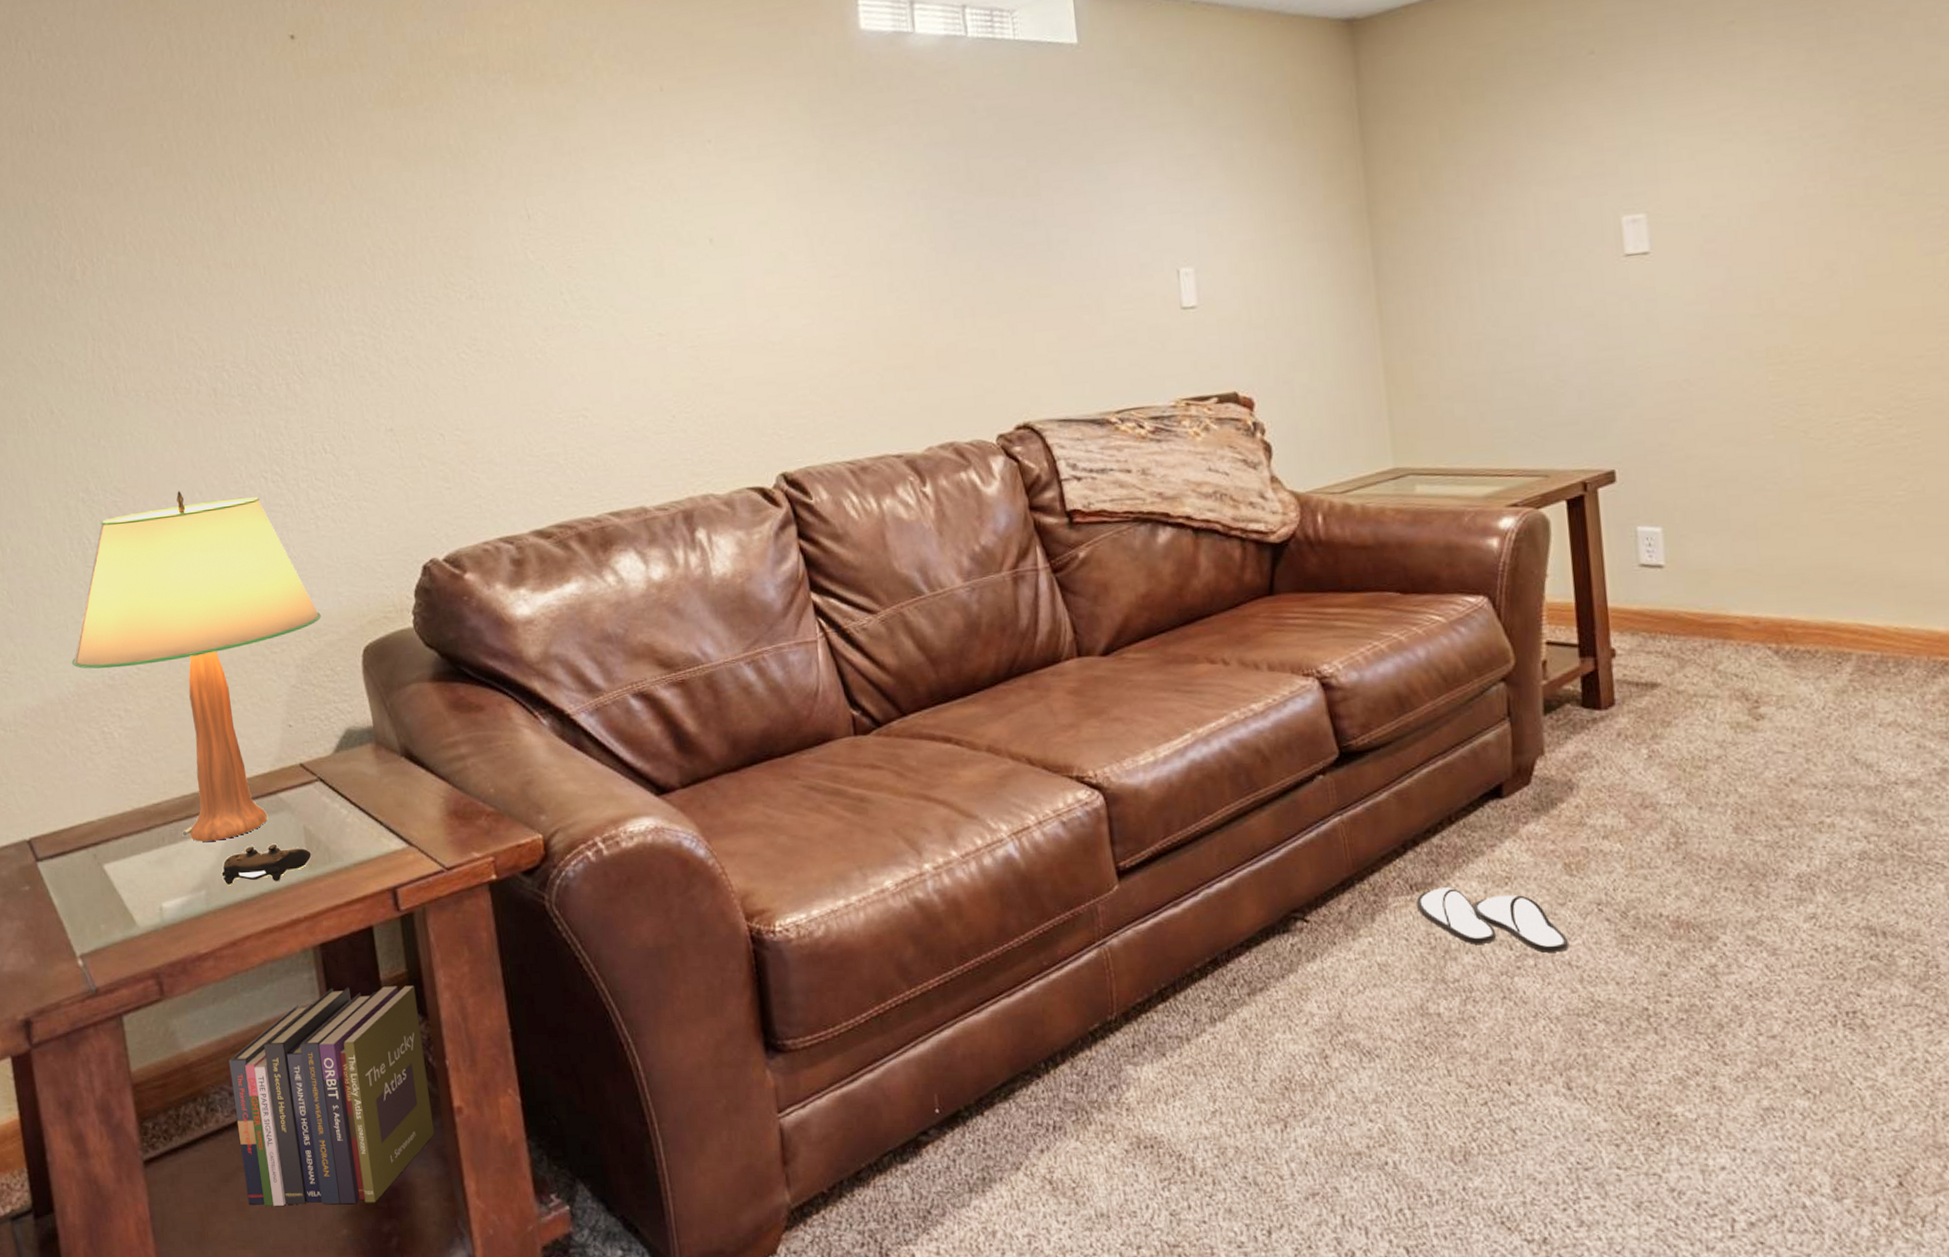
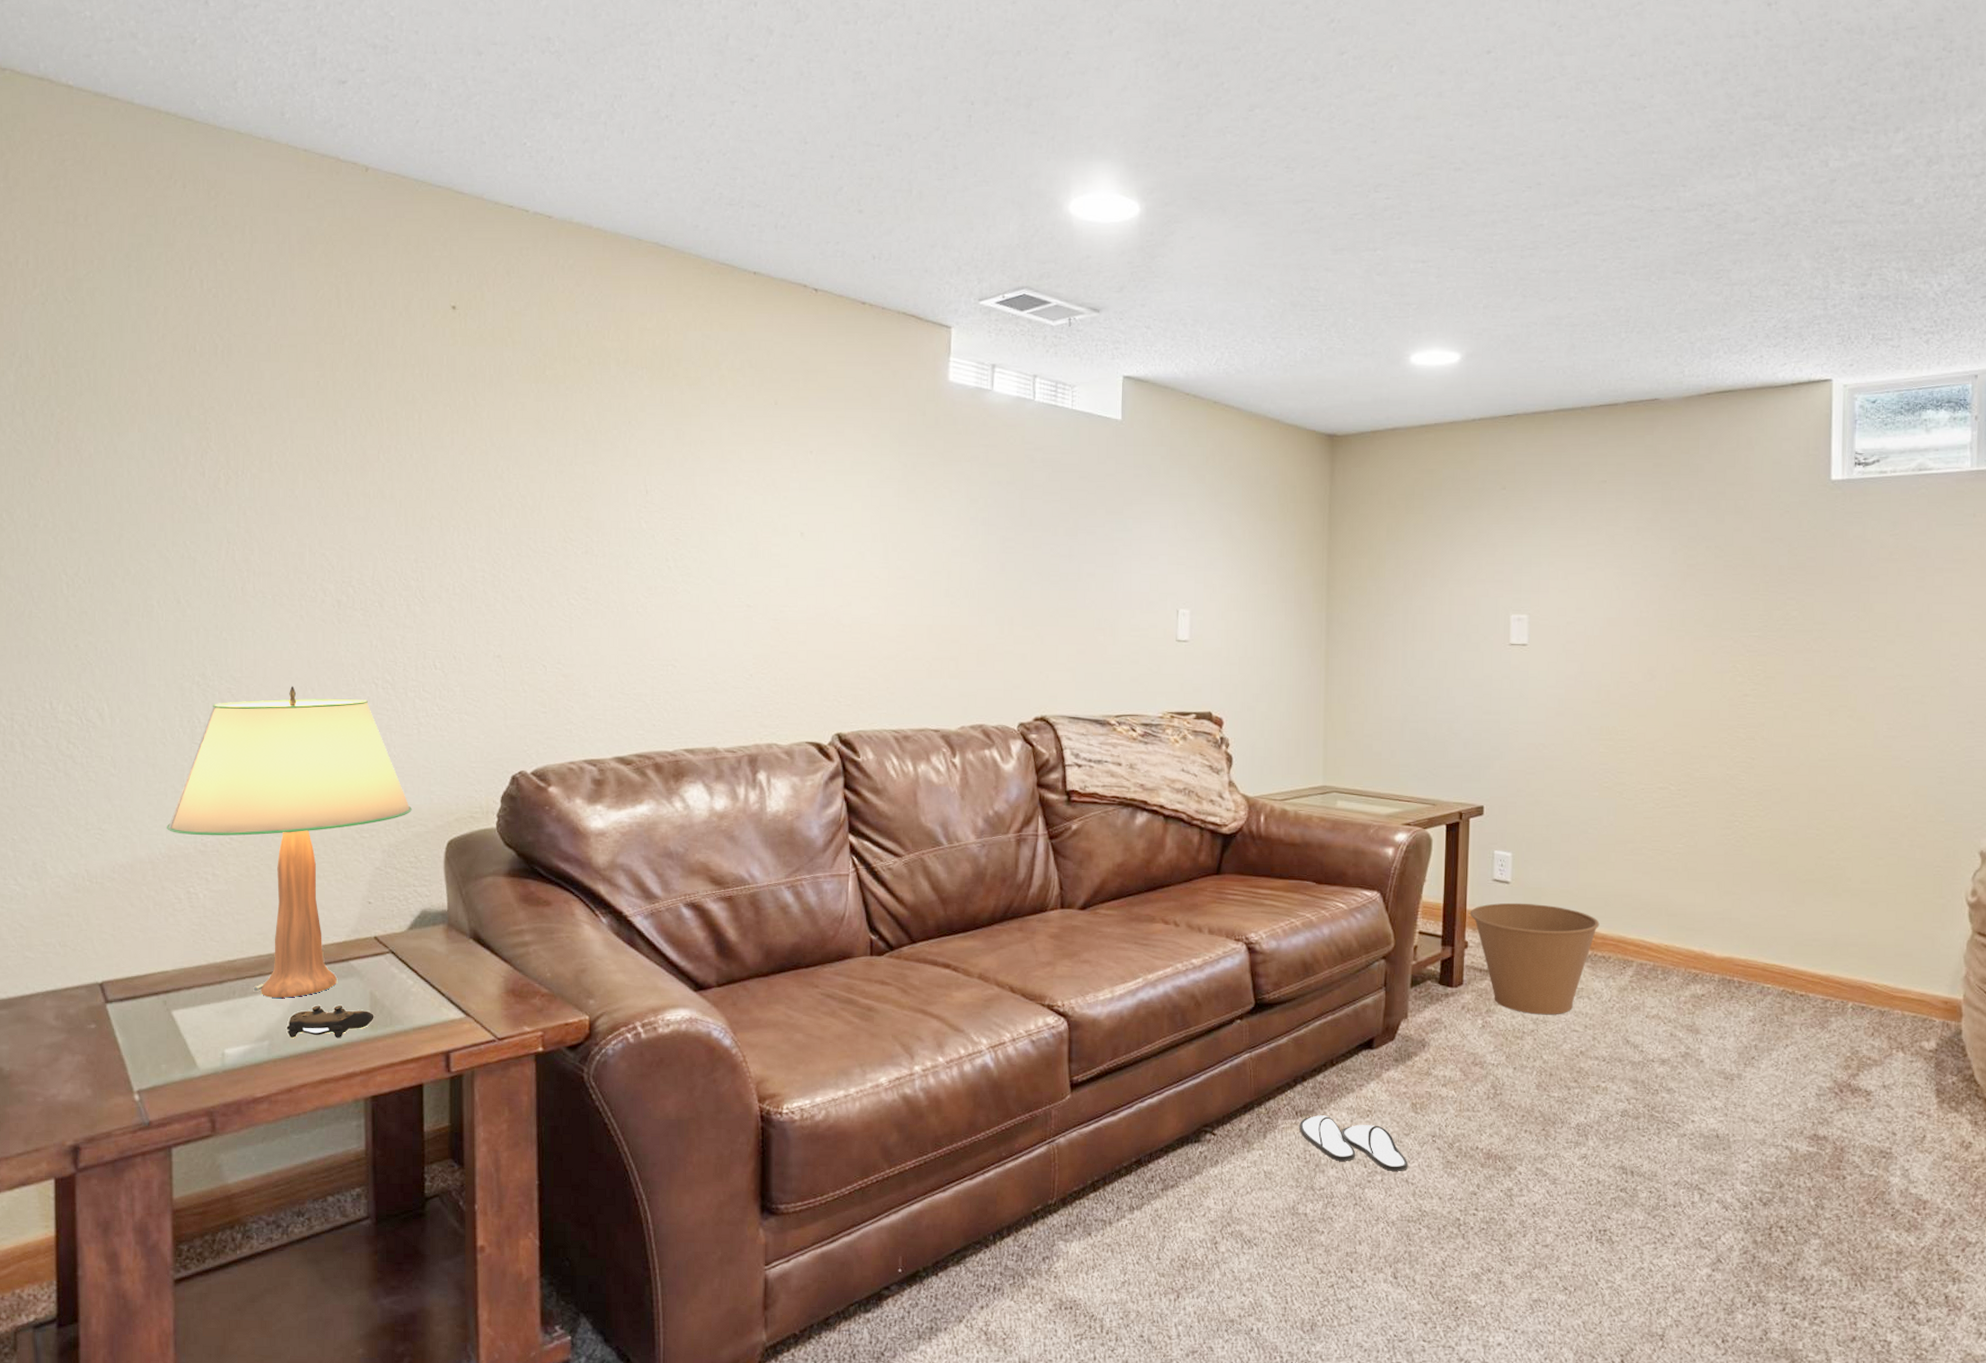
books: present [228,985,435,1206] -> none [270,1135,456,1327]
basket: none [1613,590,1797,736] -> present [1470,902,1600,1015]

